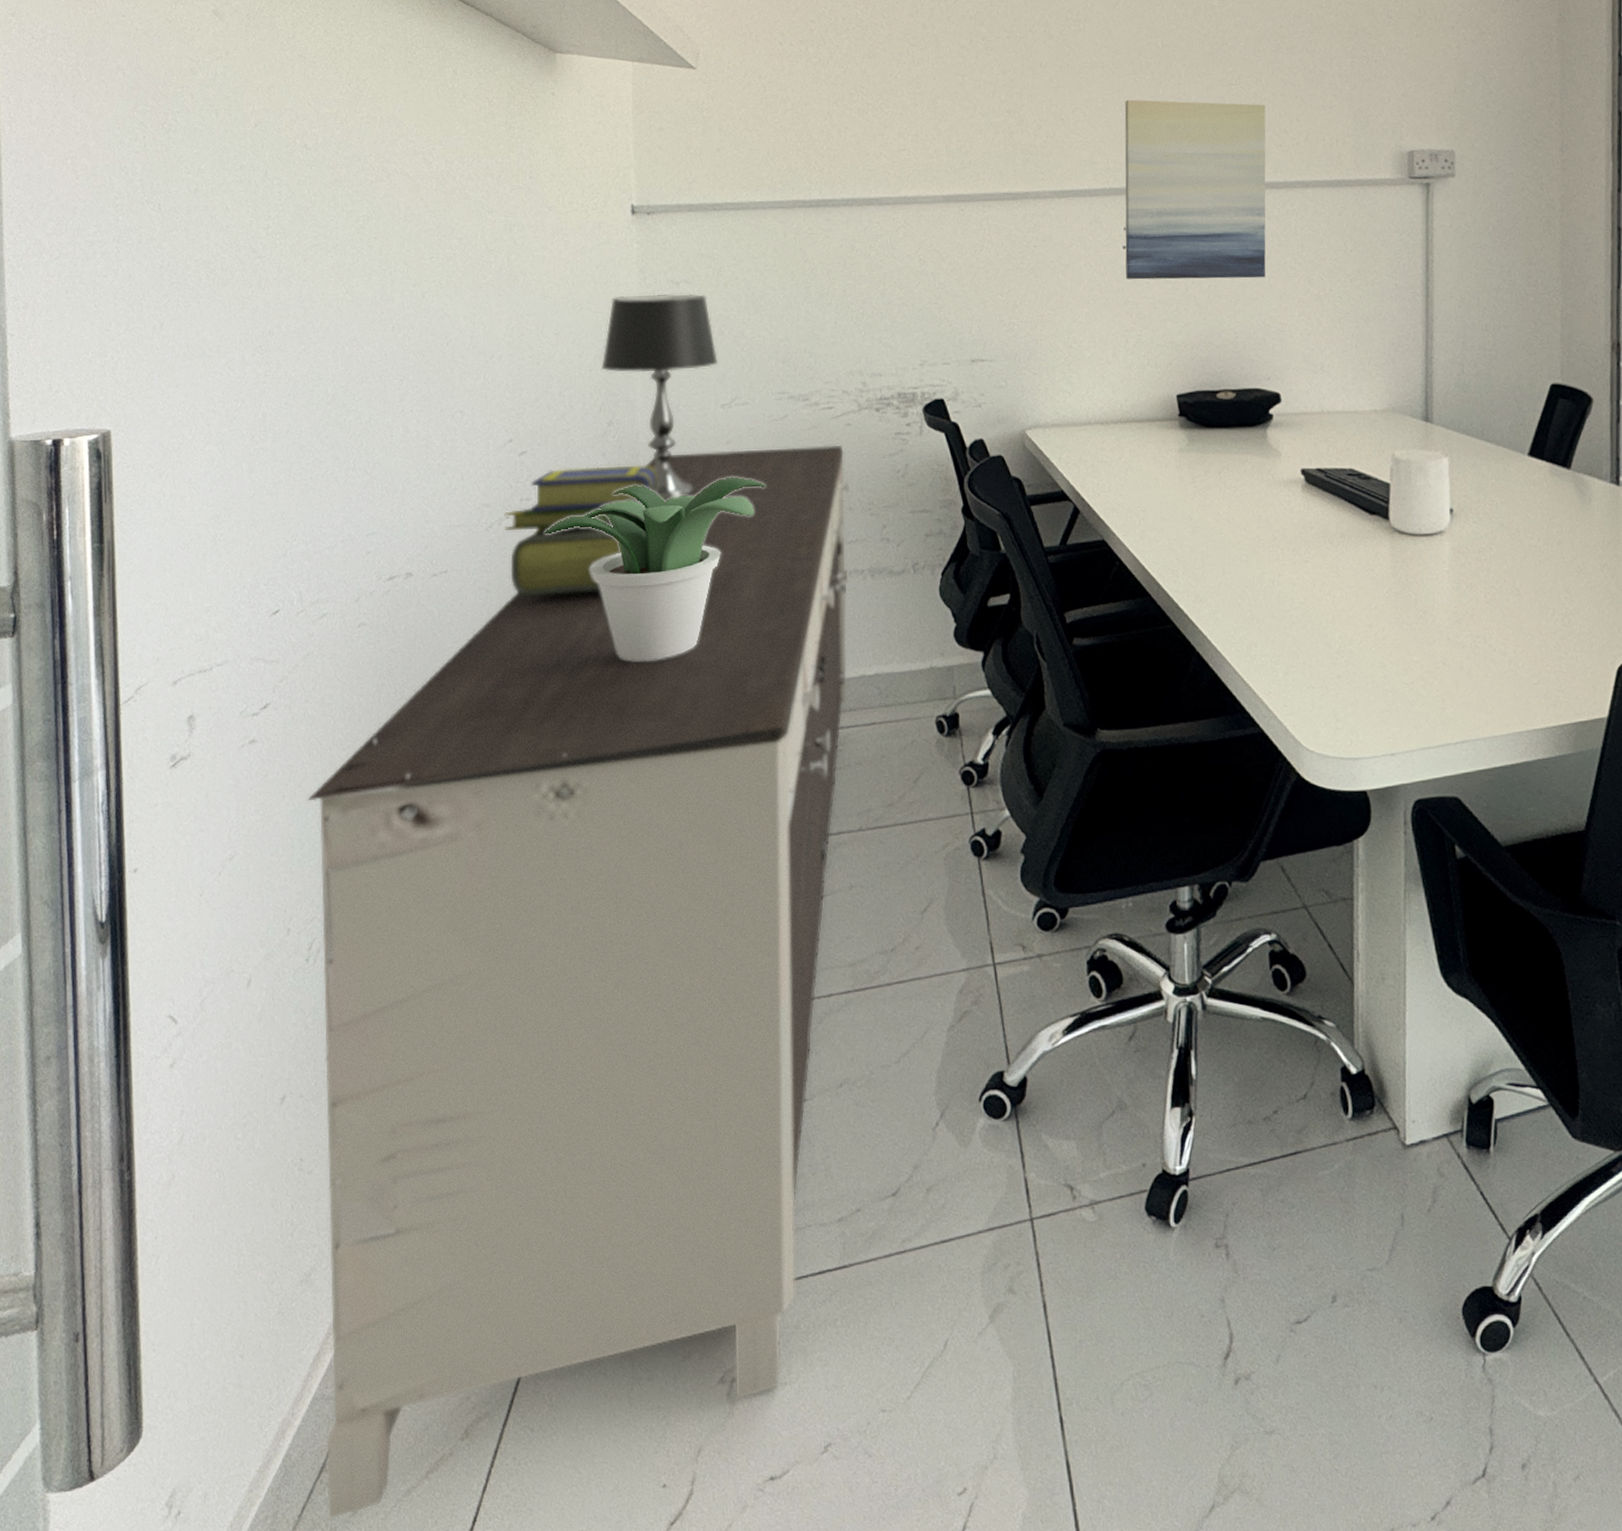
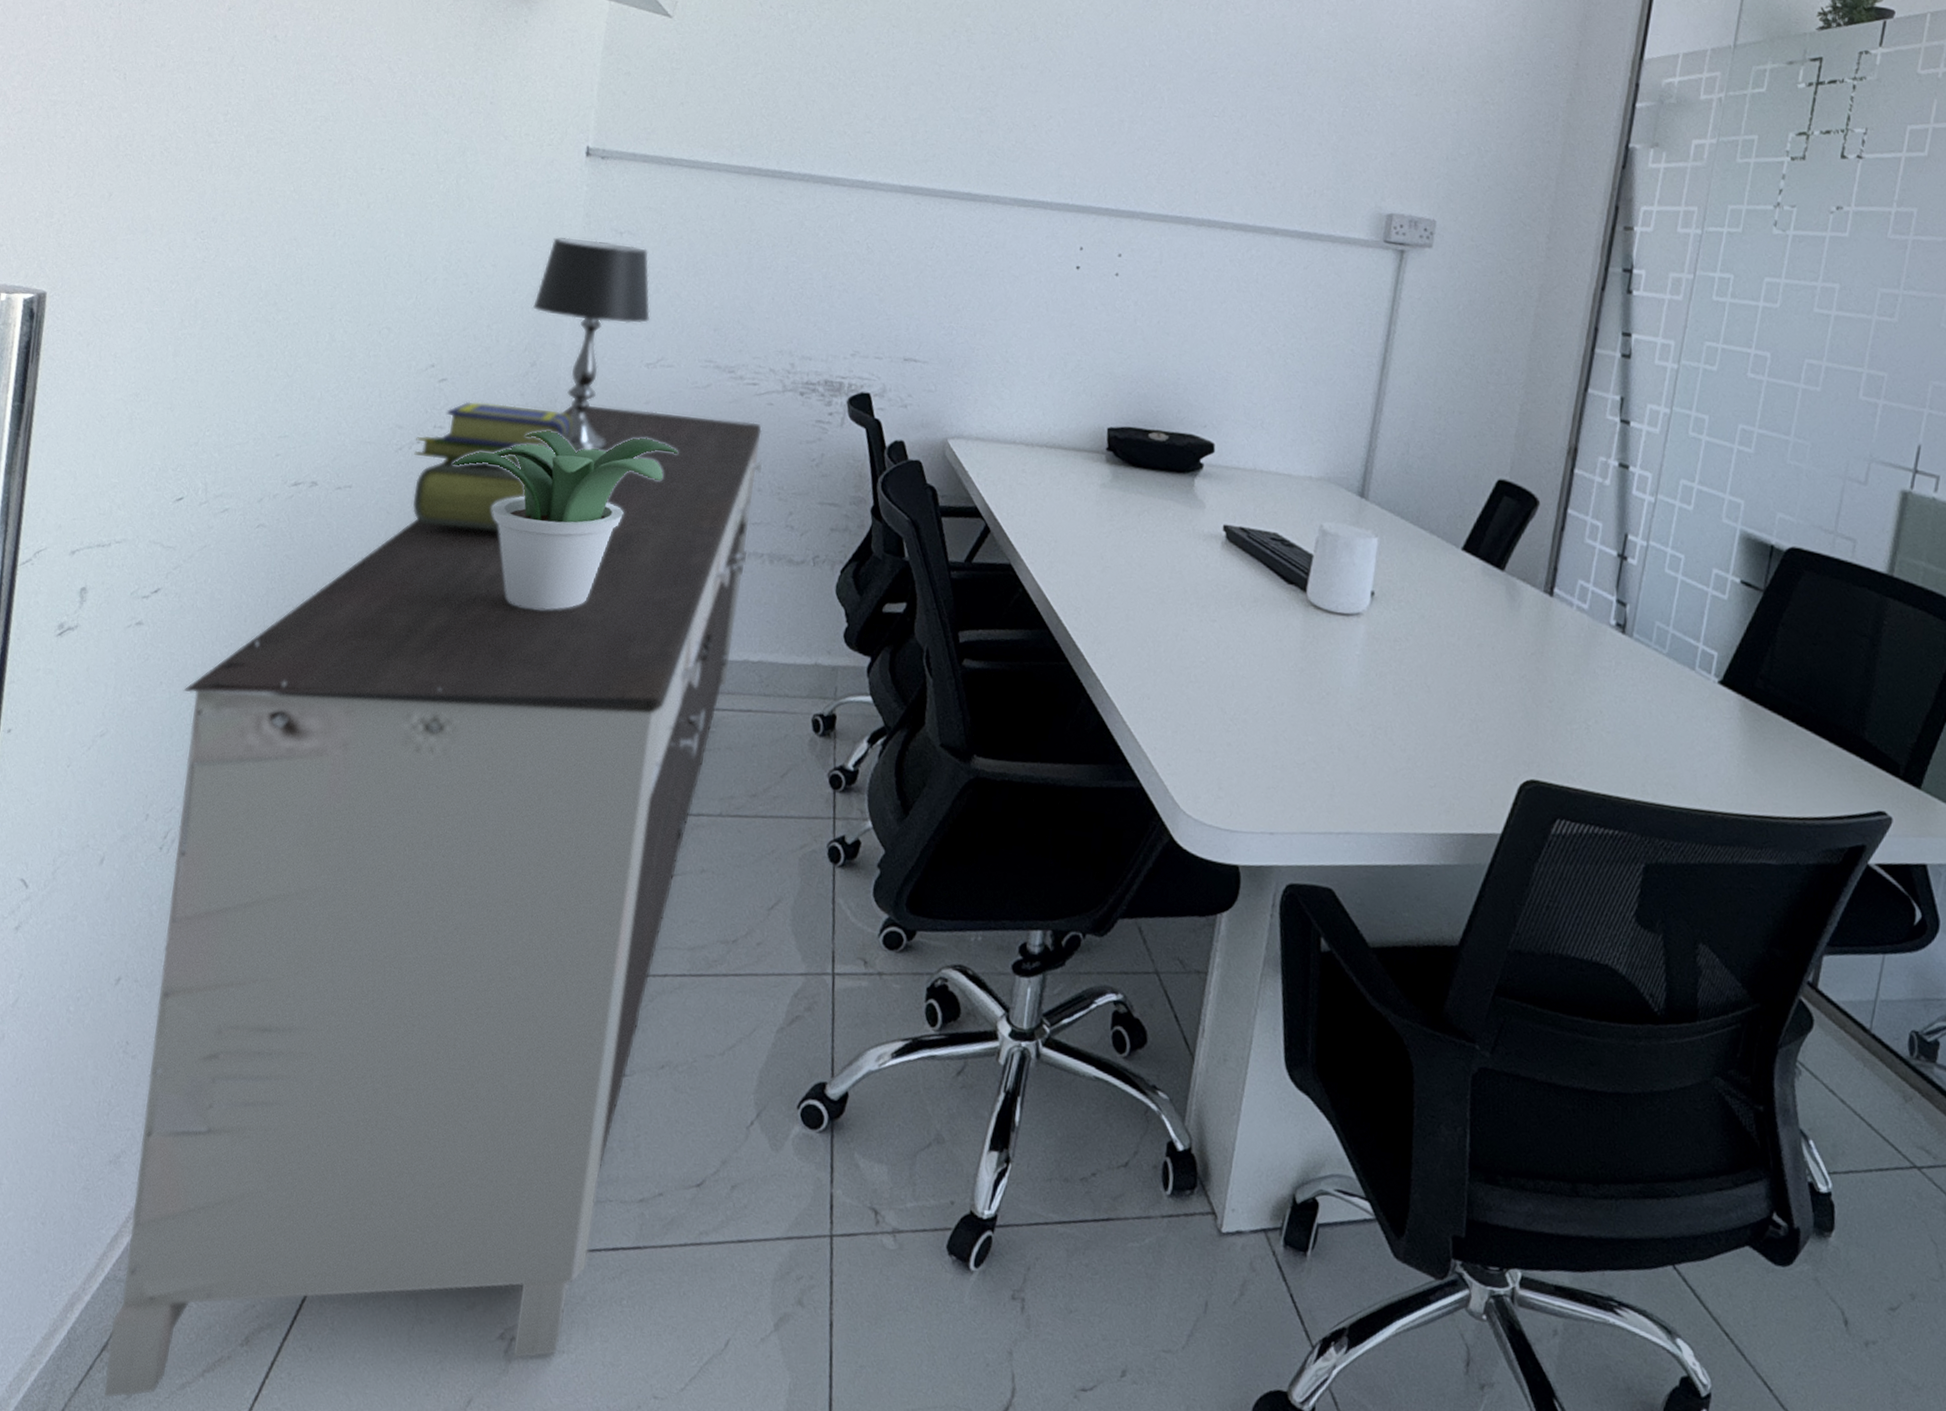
wall art: present [1124,99,1266,280] -> none [1074,115,1246,322]

